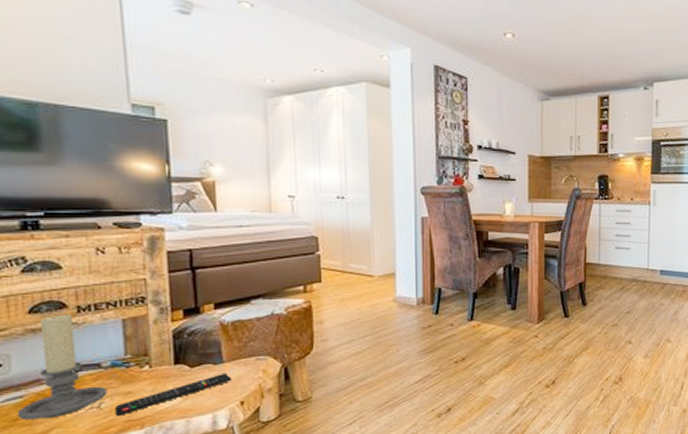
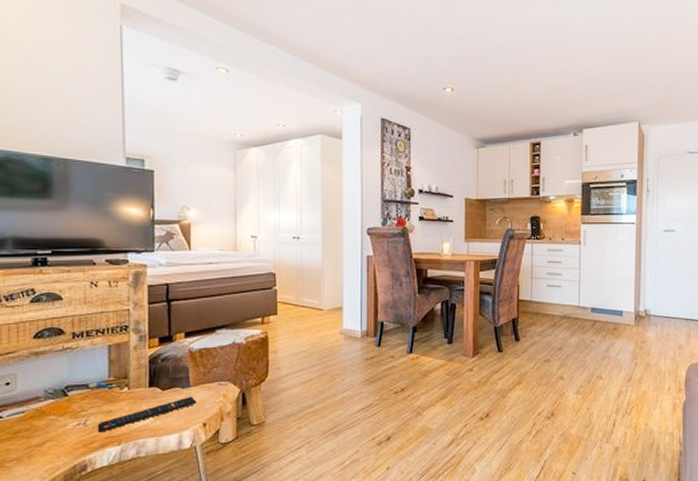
candle holder: present [17,314,107,420] -> none [19,339,92,433]

